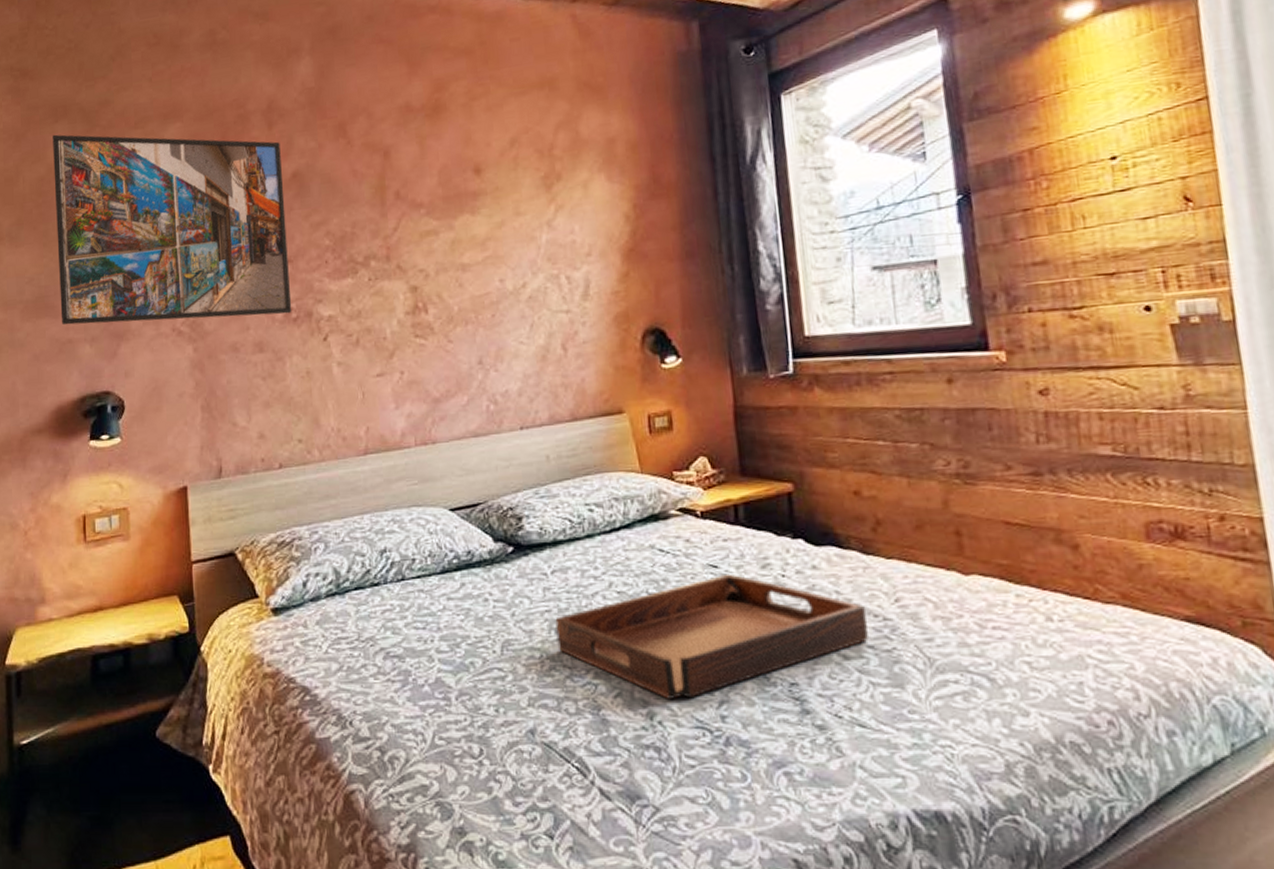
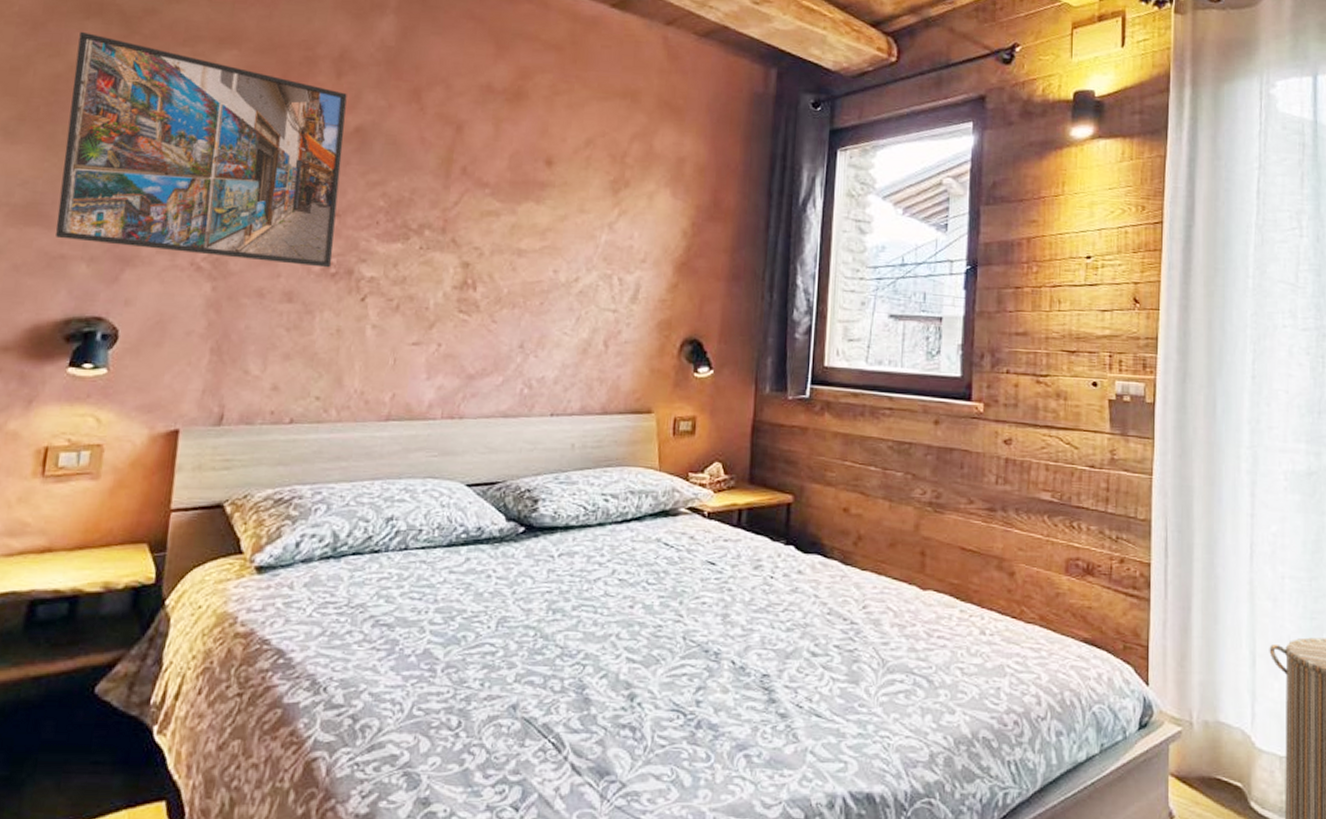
serving tray: present [555,573,868,699] -> none [553,571,837,683]

